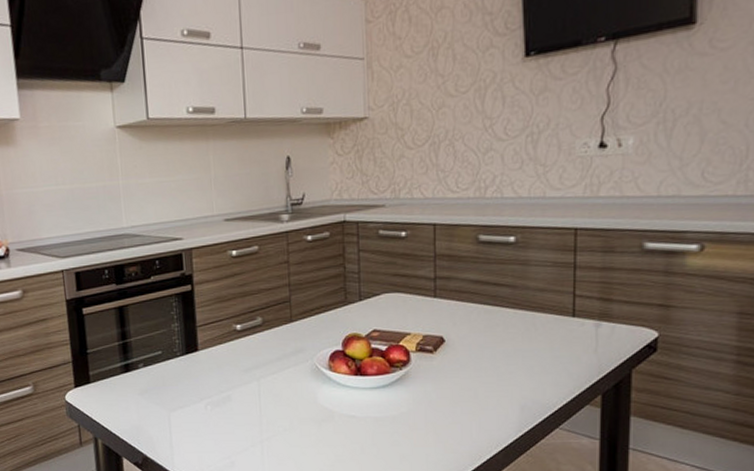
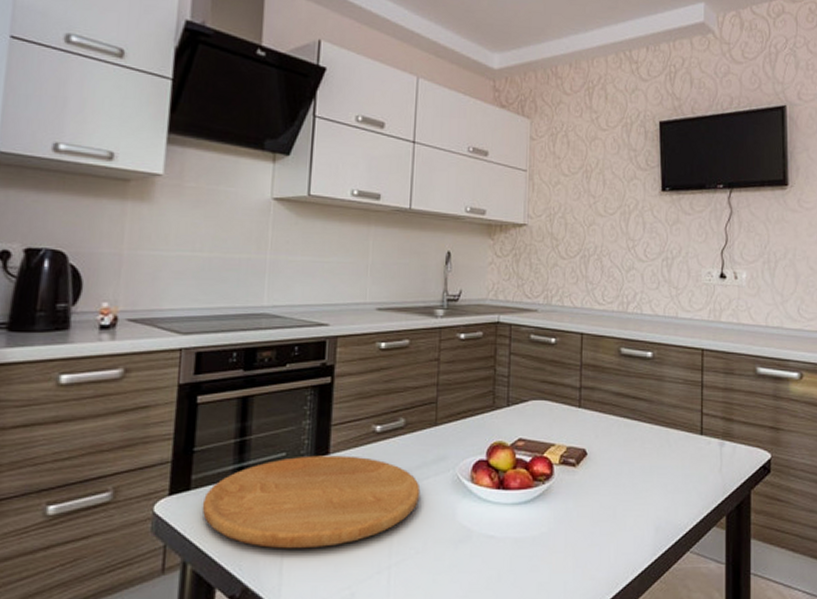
cutting board: none [101,351,283,428] -> present [201,455,421,549]

